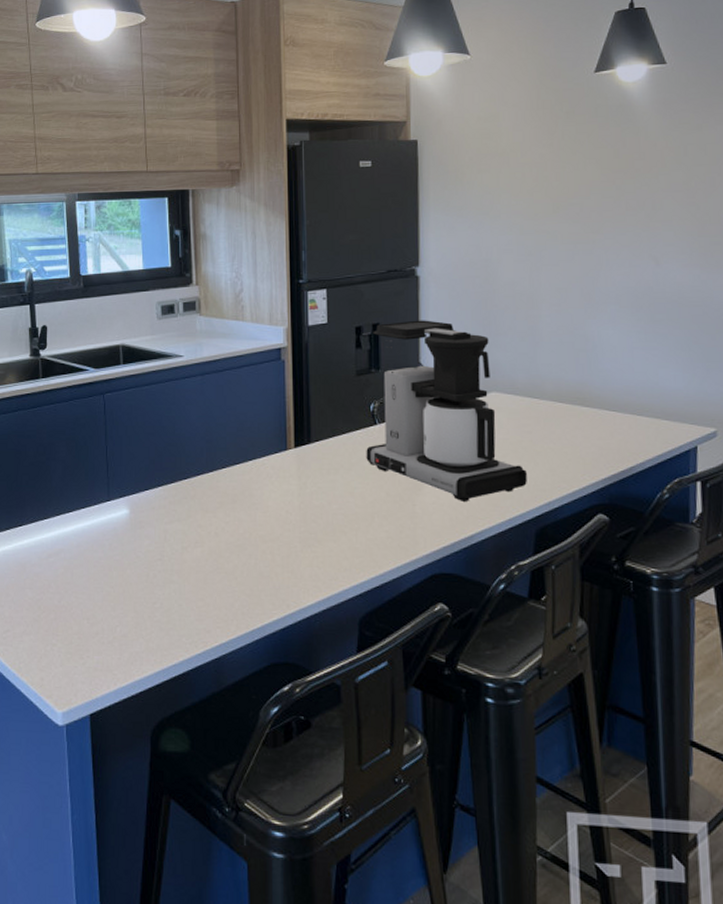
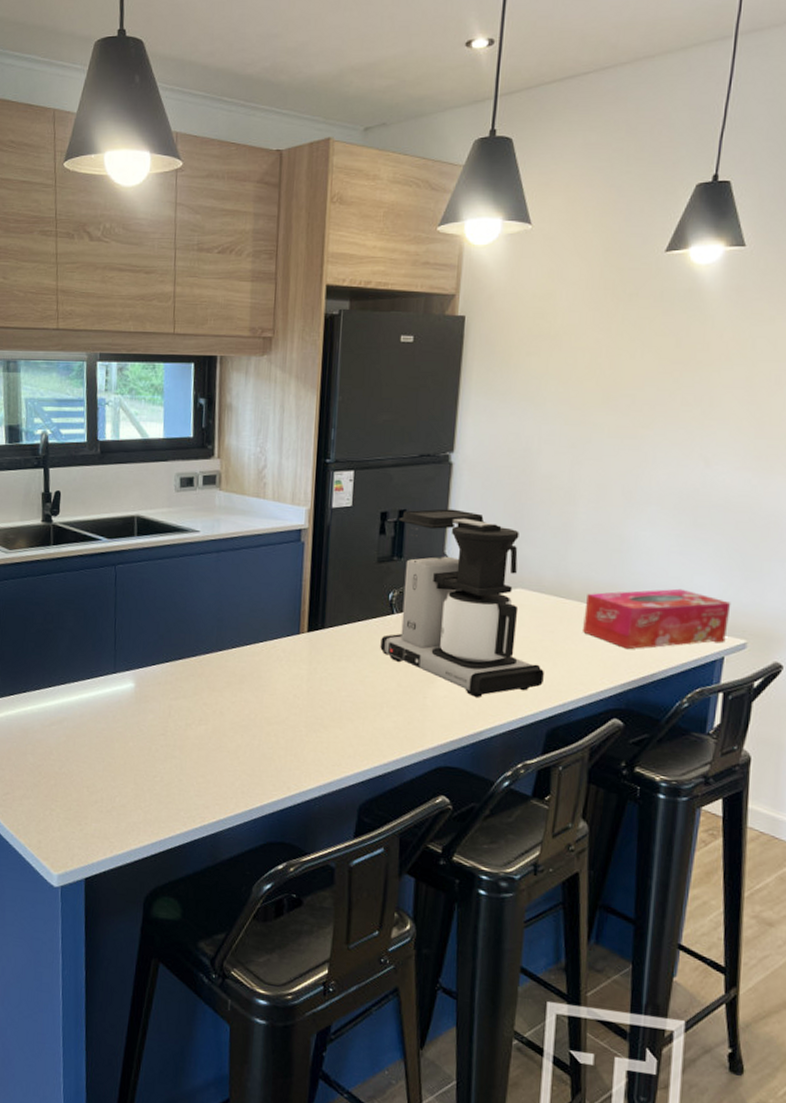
tissue box: none [558,382,697,445] -> present [583,588,731,650]

